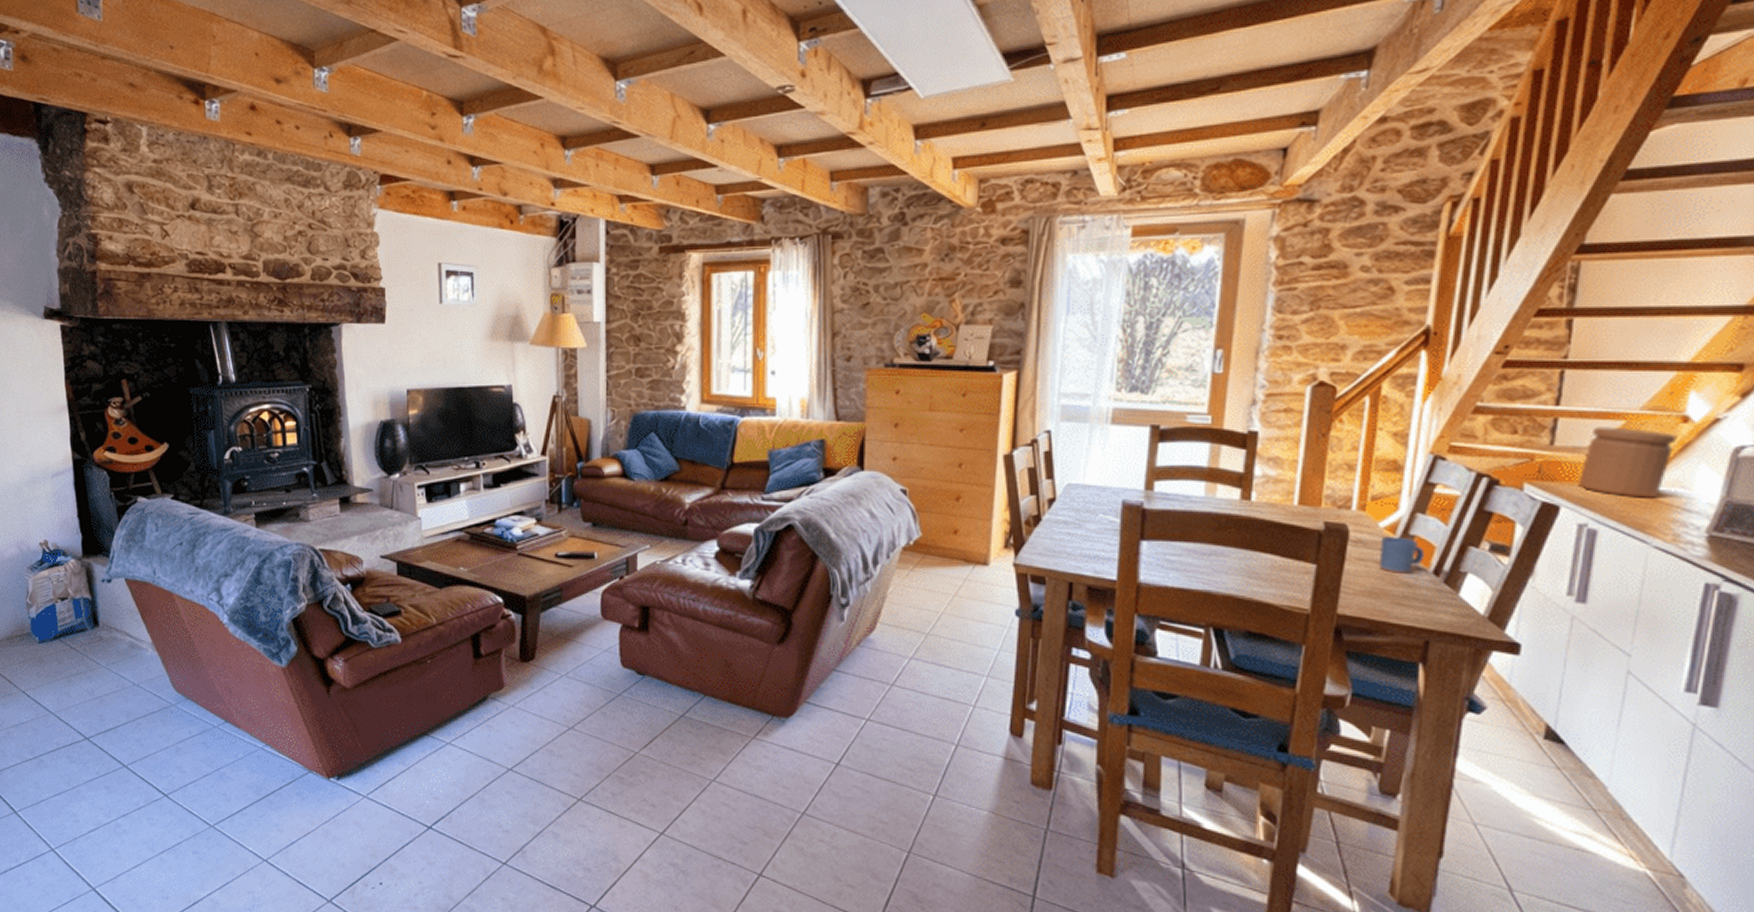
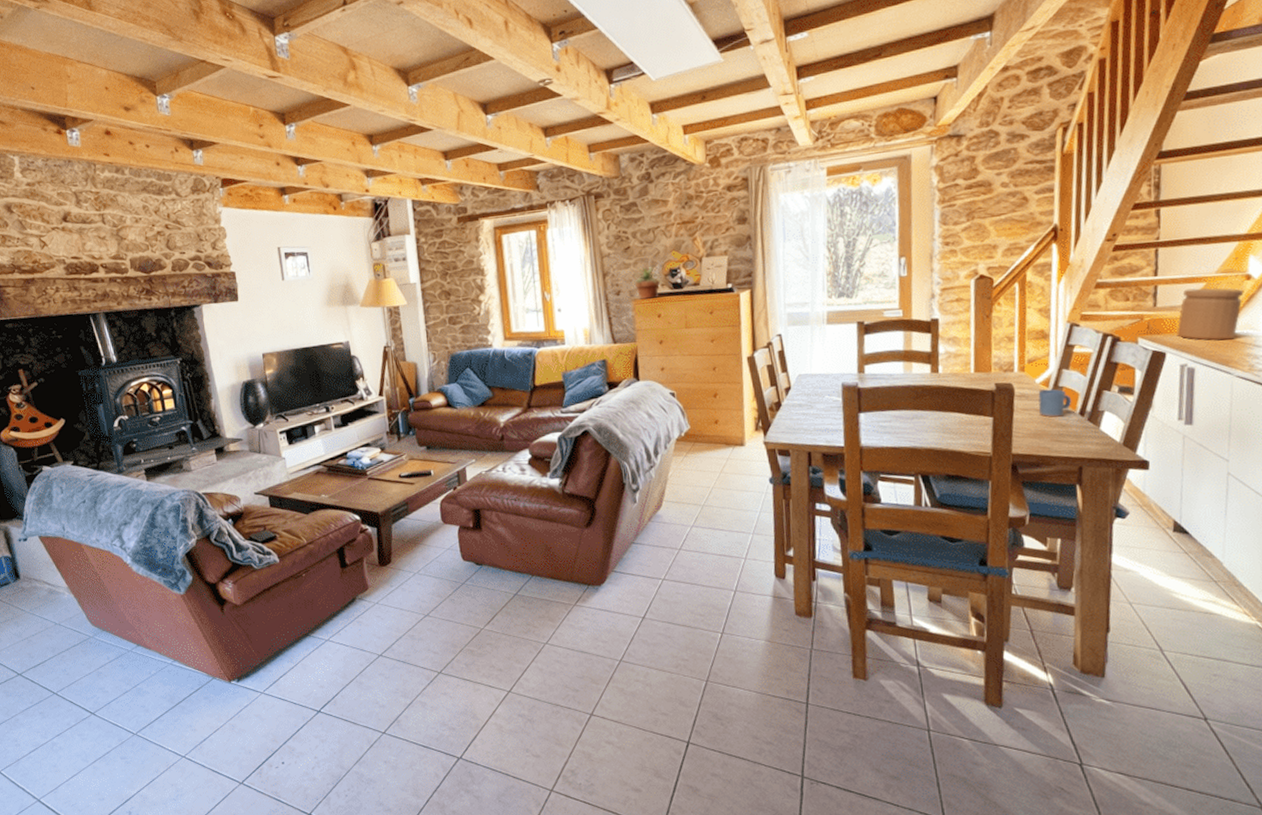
potted plant: none [870,330,905,371] -> present [634,267,662,300]

